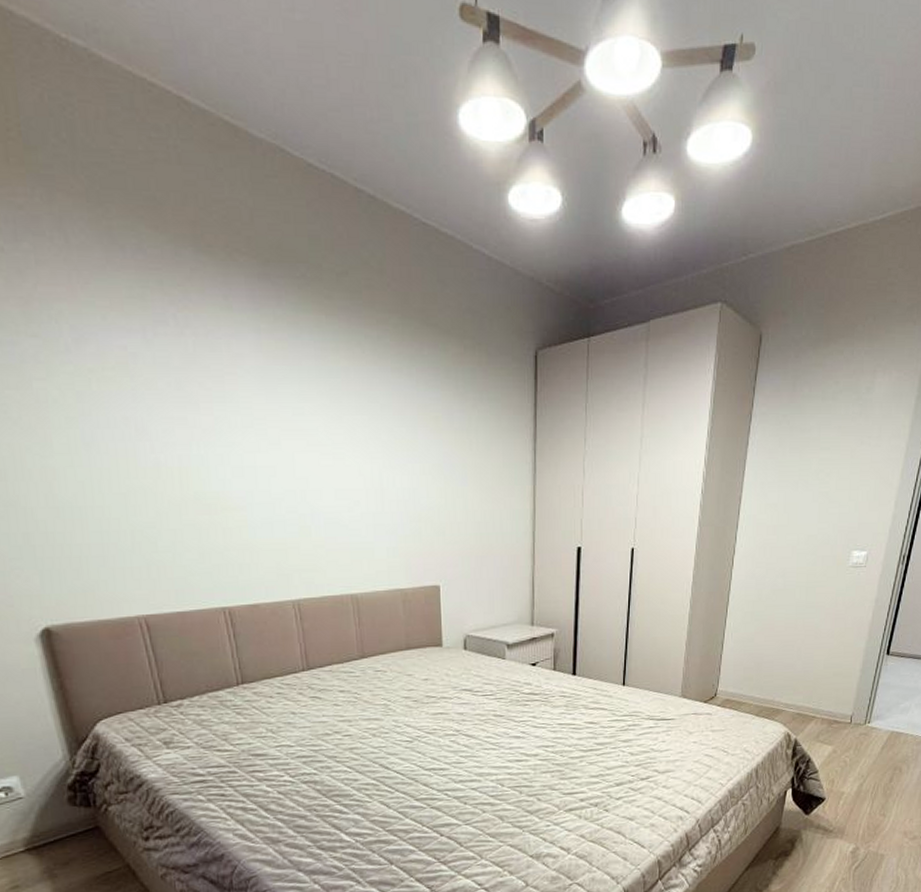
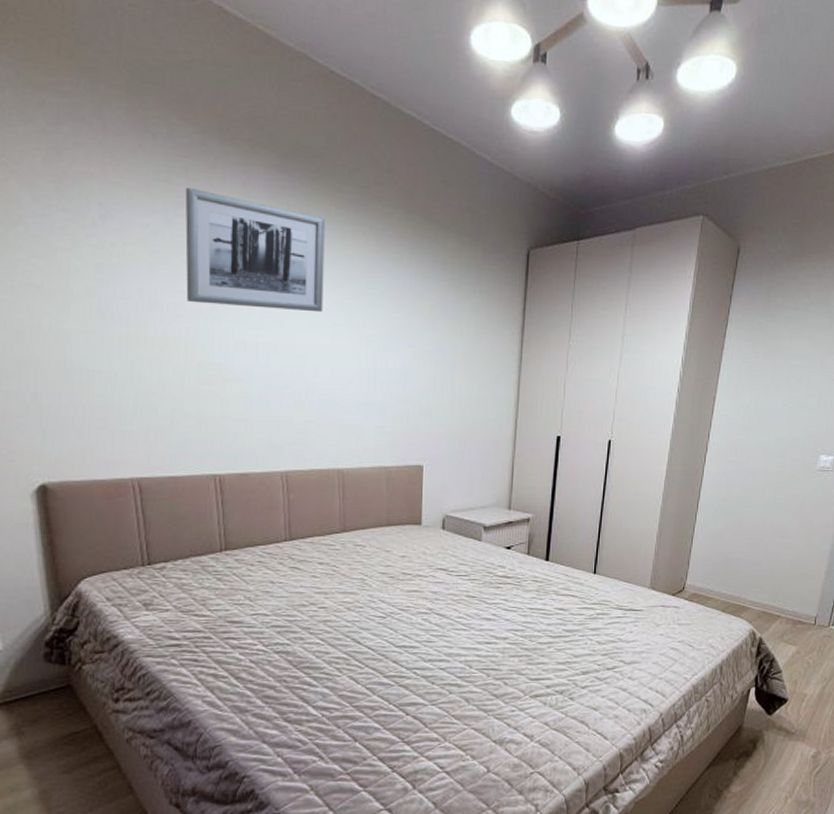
wall art: none [162,303,322,431] -> present [185,187,325,313]

